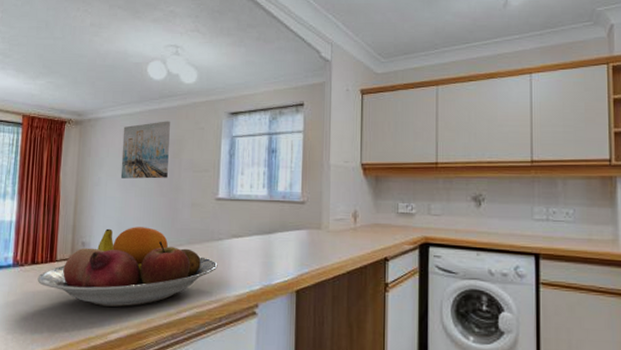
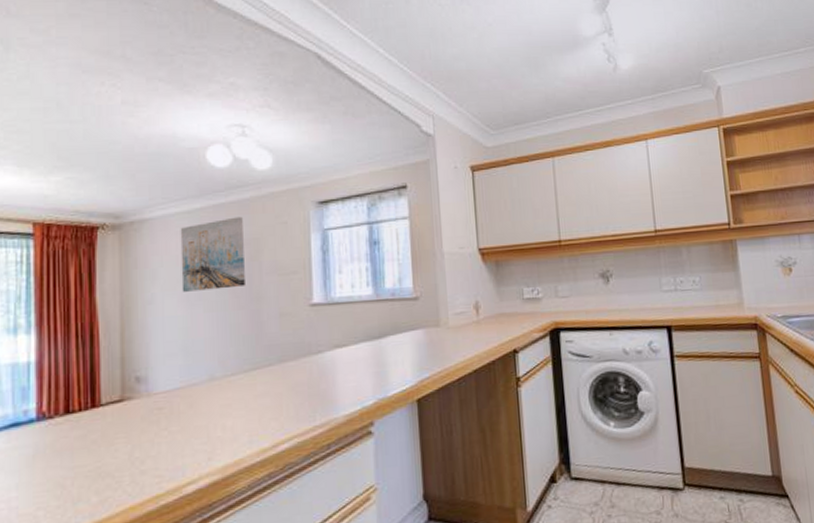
fruit bowl: present [37,227,218,307] -> none [75,348,320,454]

